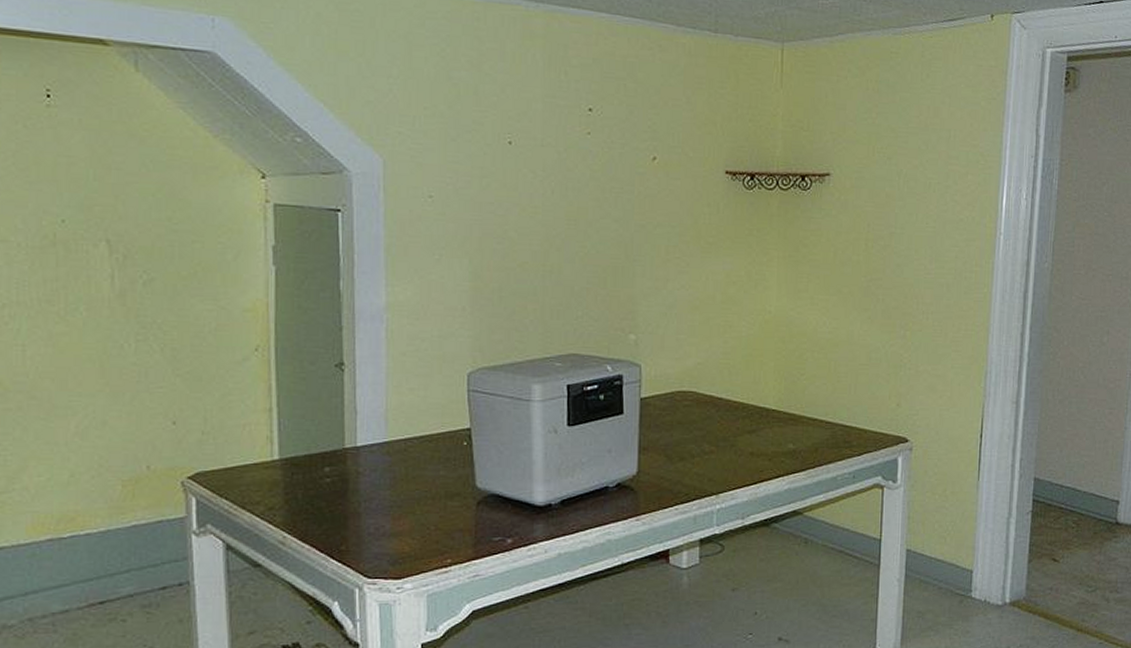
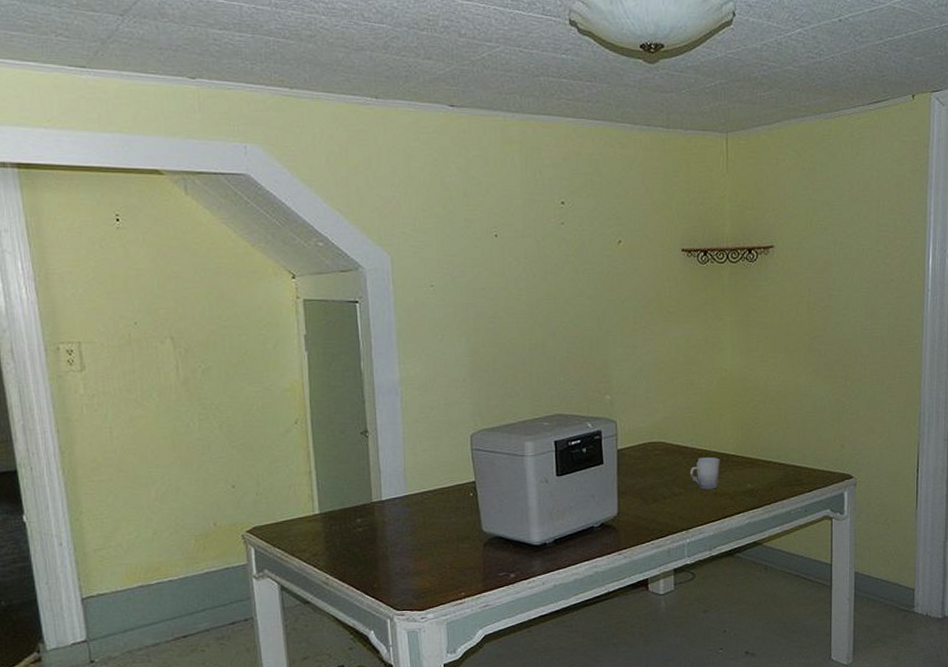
cup: none [723,411,759,449] -> present [689,457,720,490]

